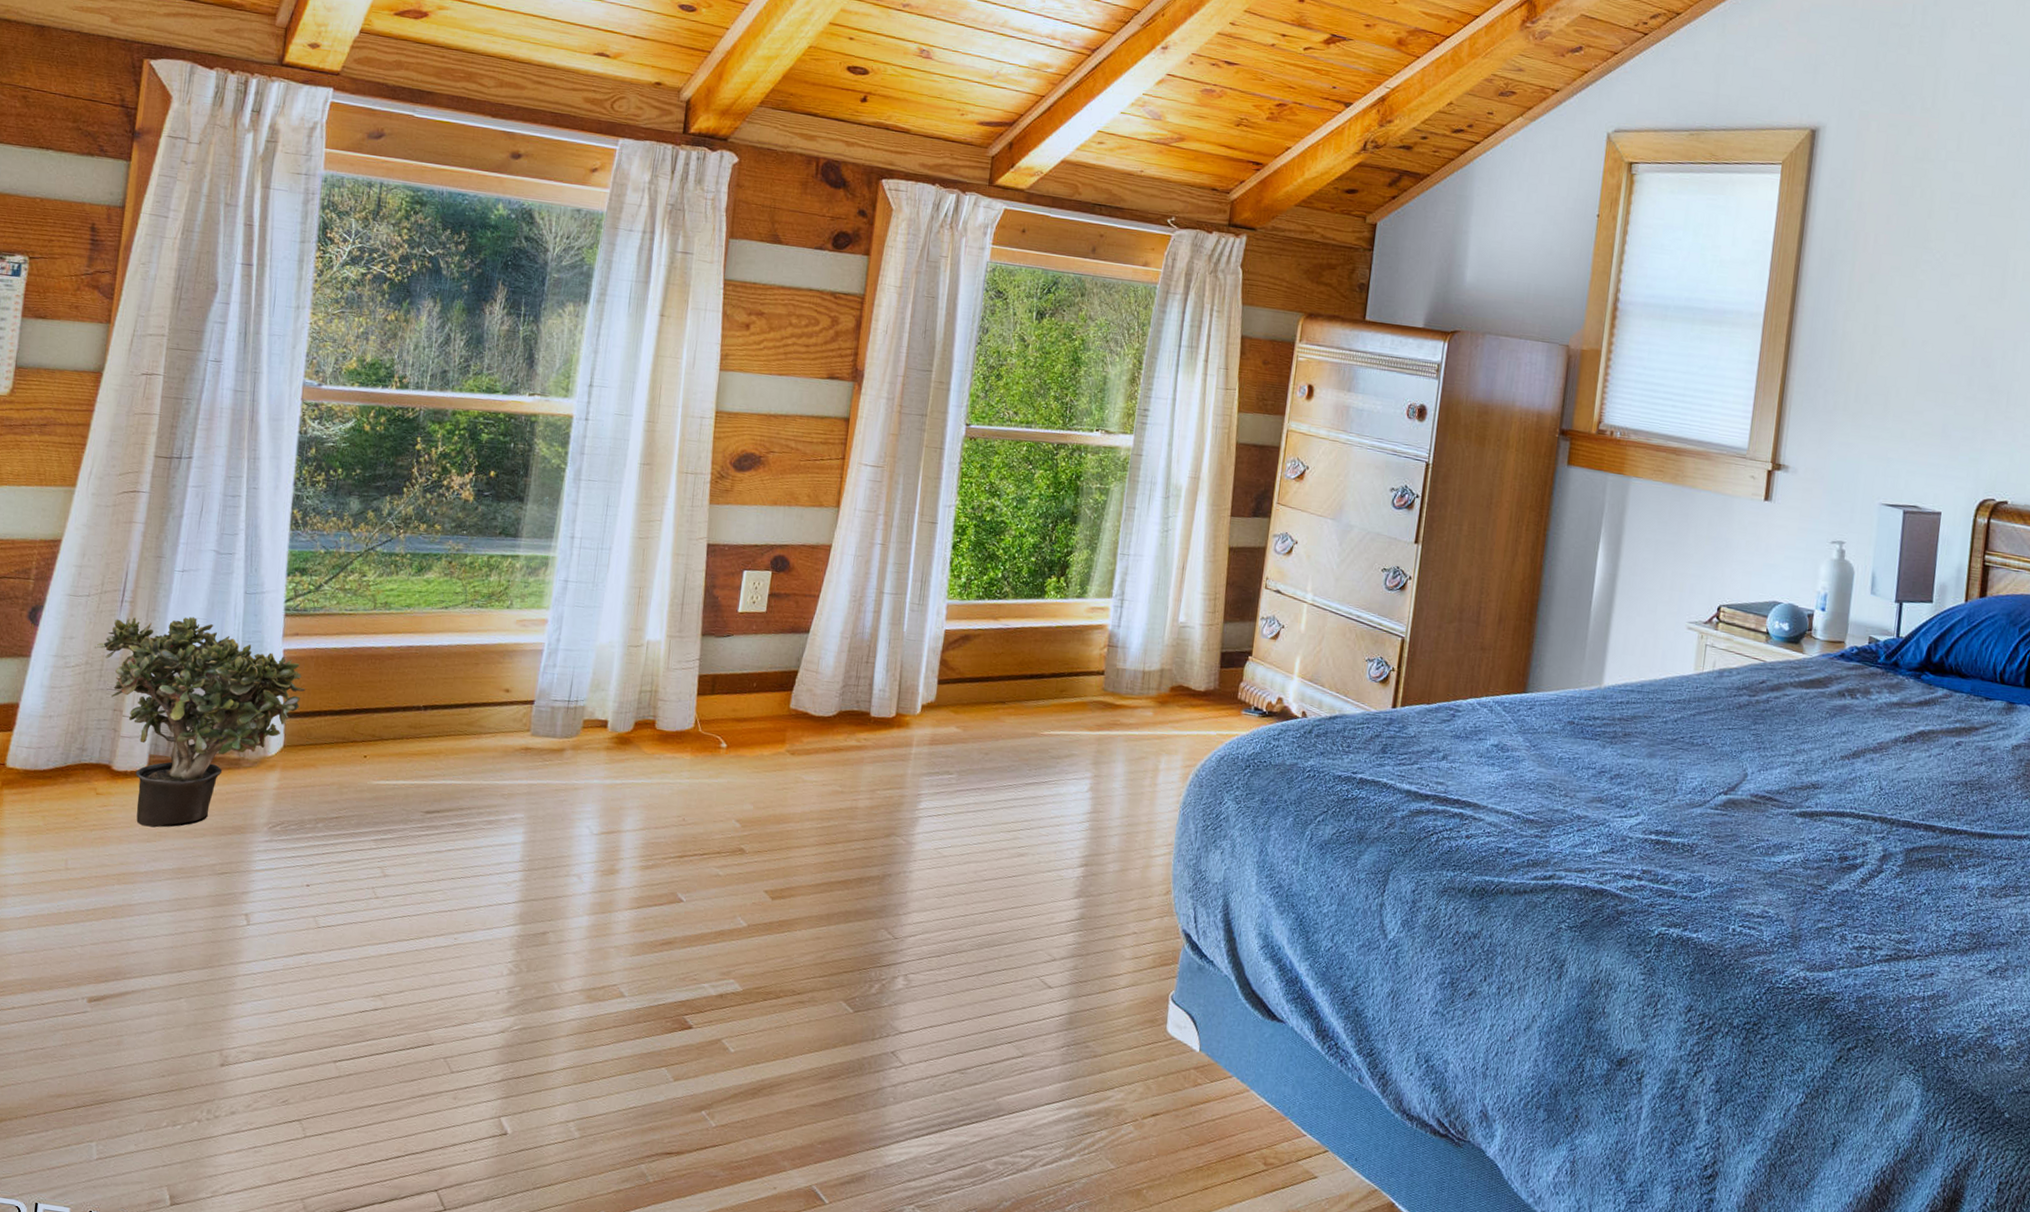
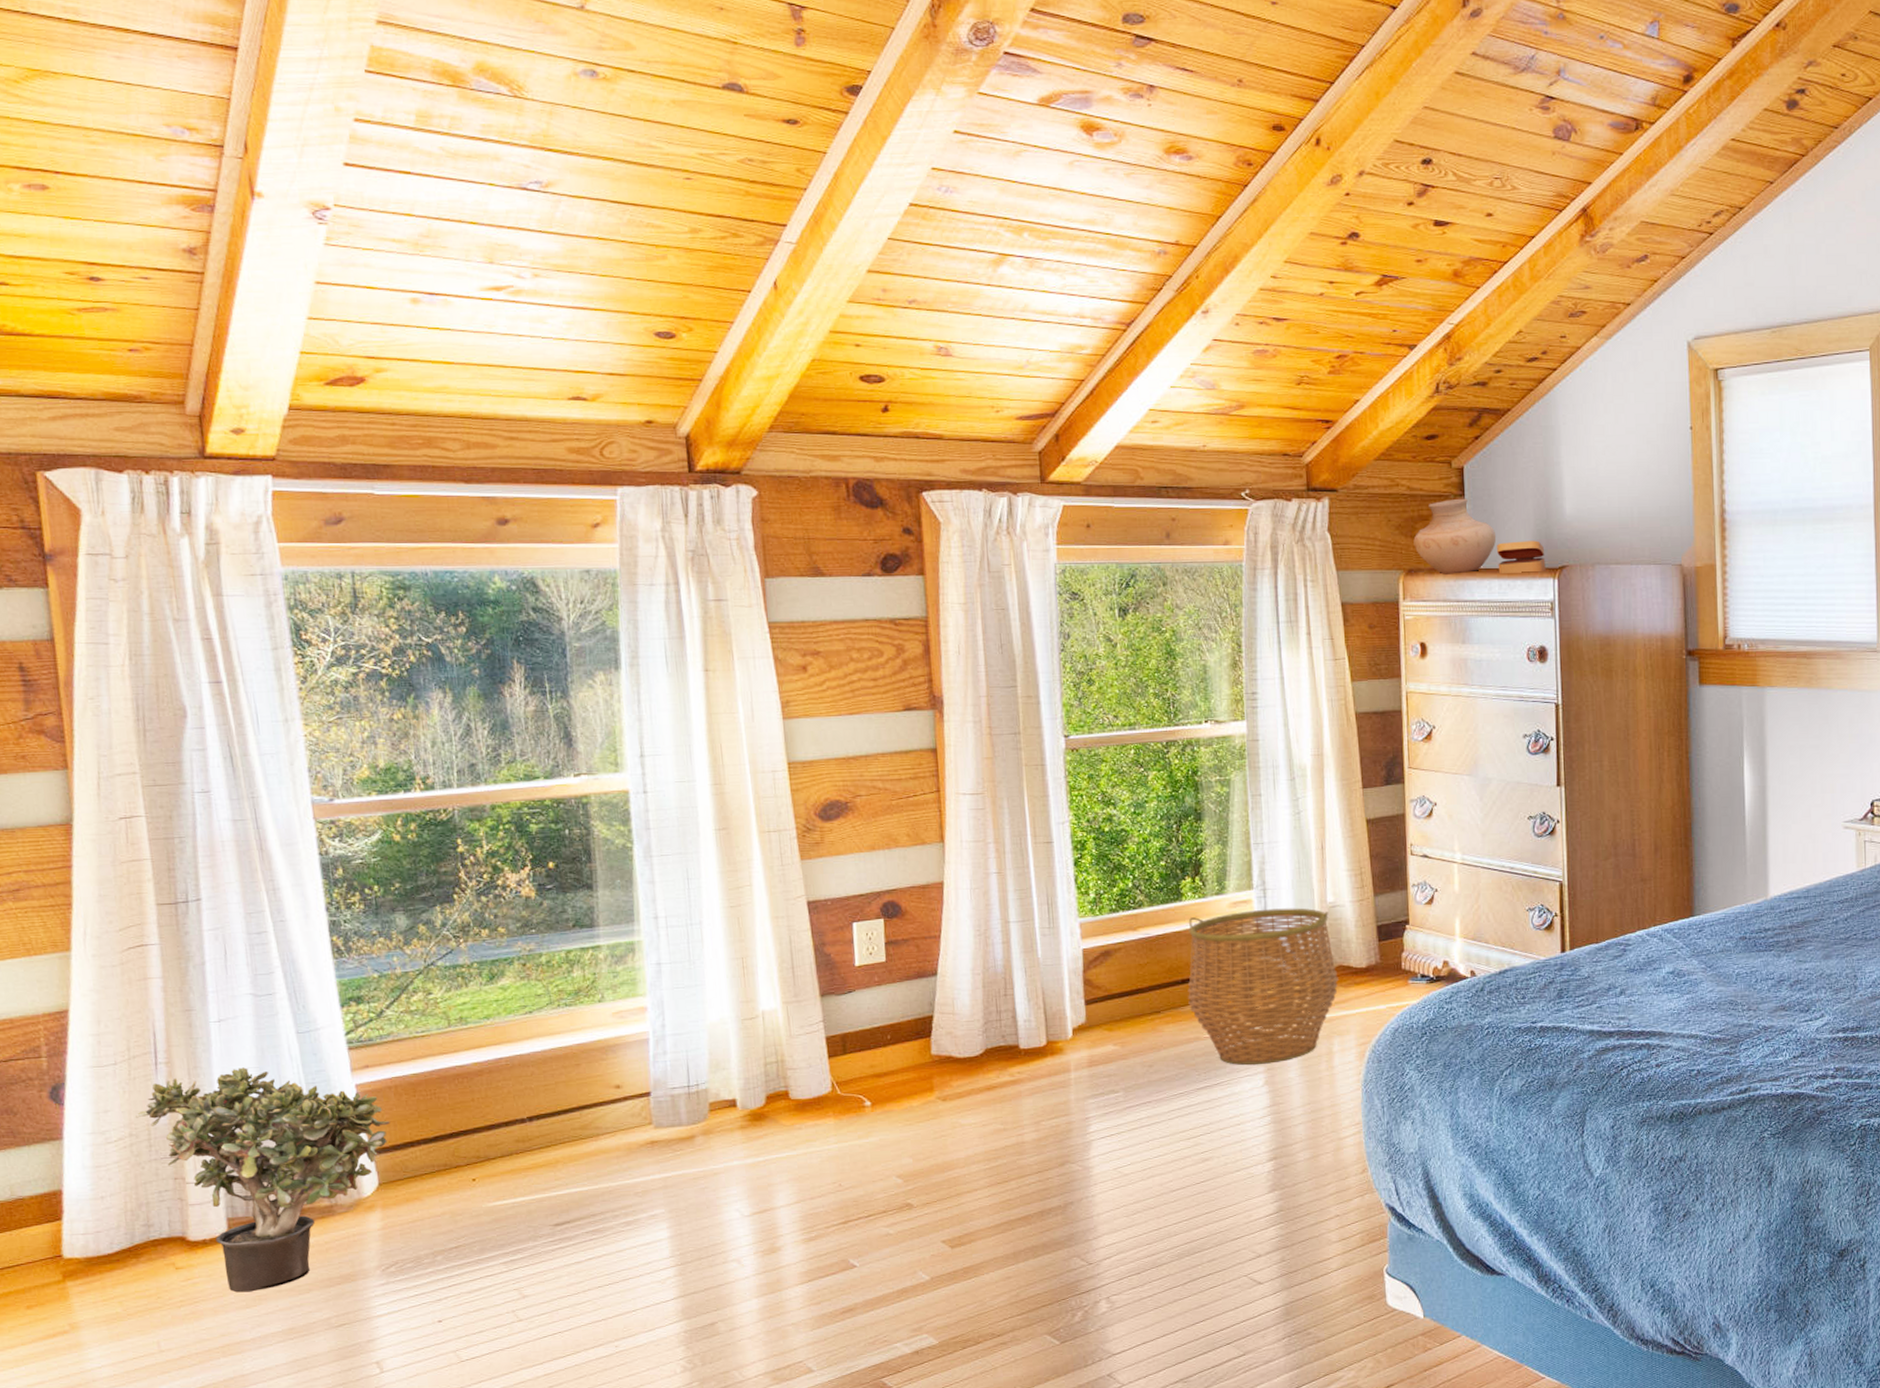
basket: none [1032,616,1178,770] -> present [1187,908,1339,1065]
vase: none [1318,252,1397,325] -> present [1413,498,1497,575]
jewelry box: none [1393,300,1440,333] -> present [1497,540,1546,573]

